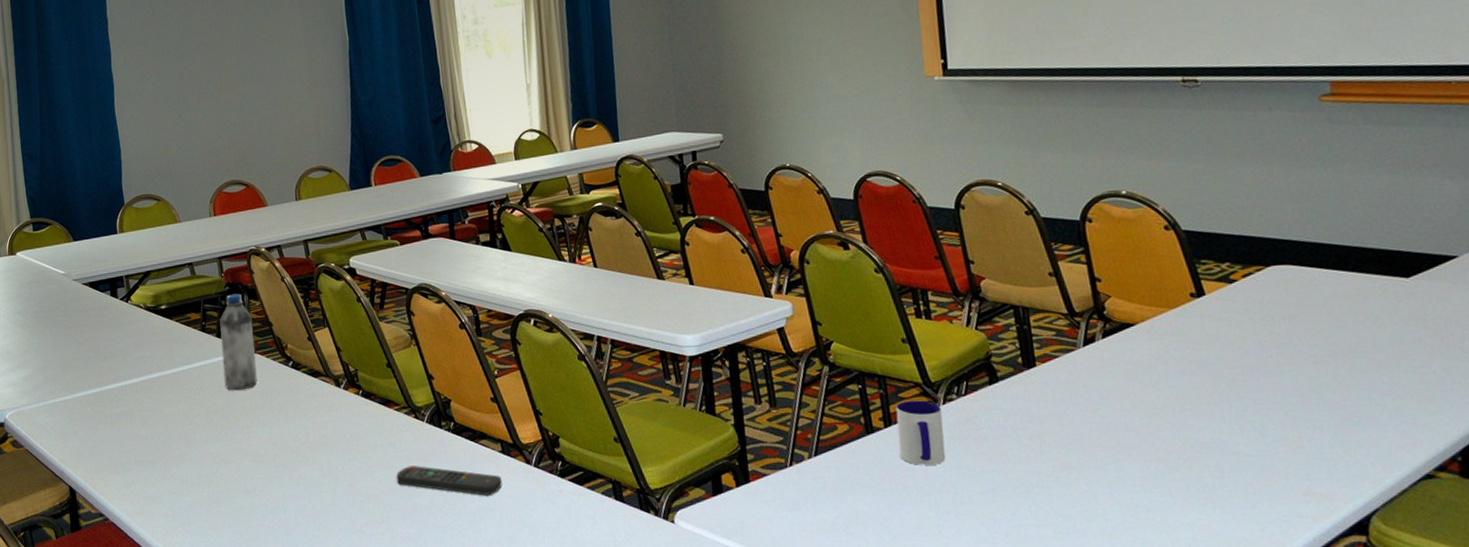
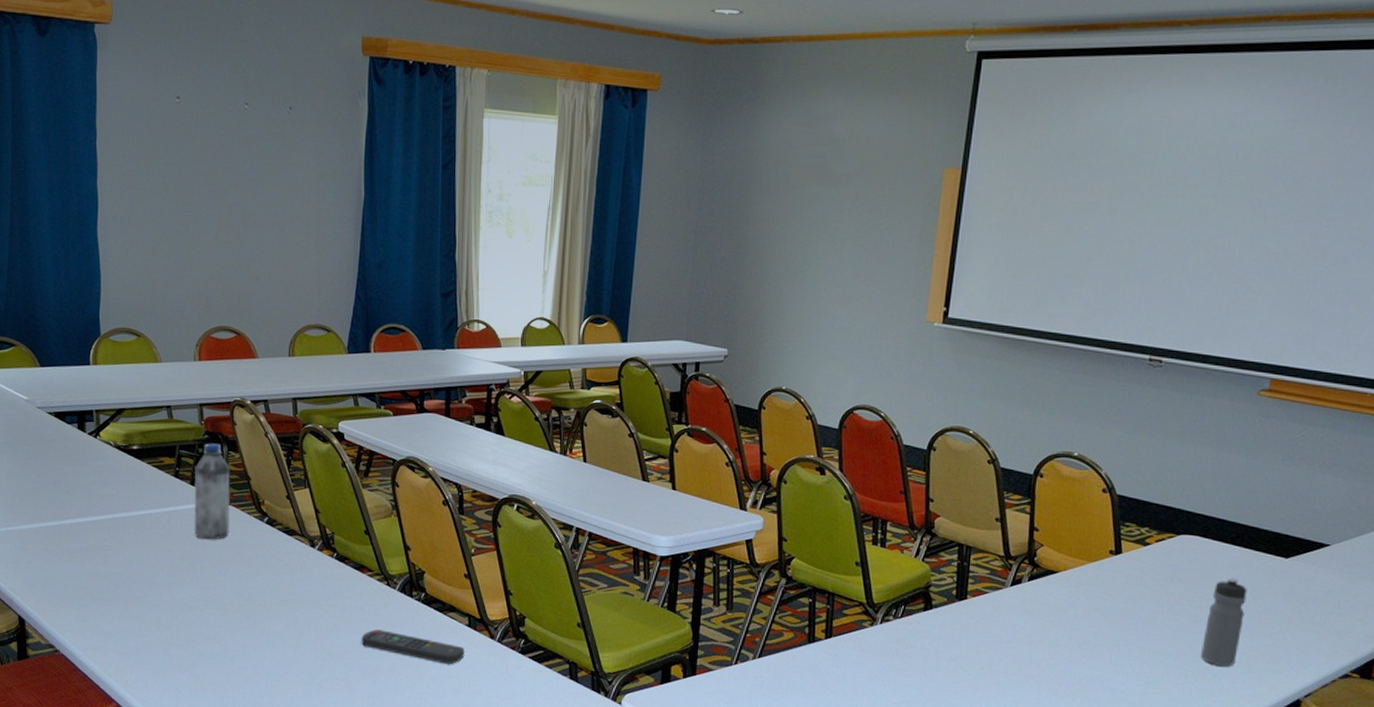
mug: present [895,400,946,465] -> none [834,617,878,675]
water bottle: none [1327,307,1379,413] -> present [1201,577,1247,667]

